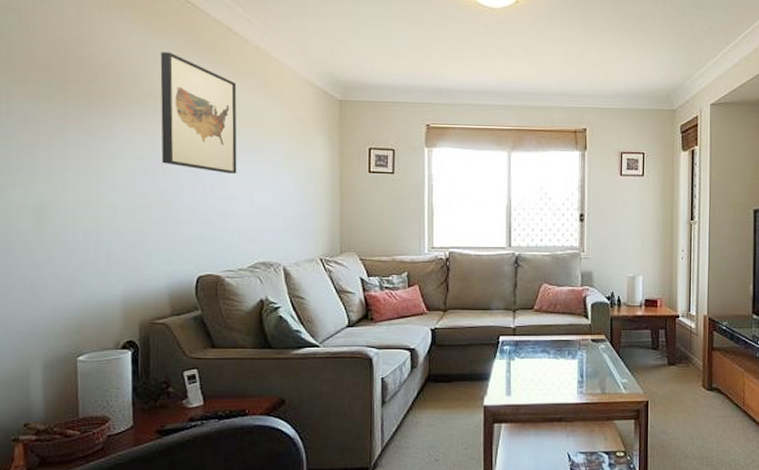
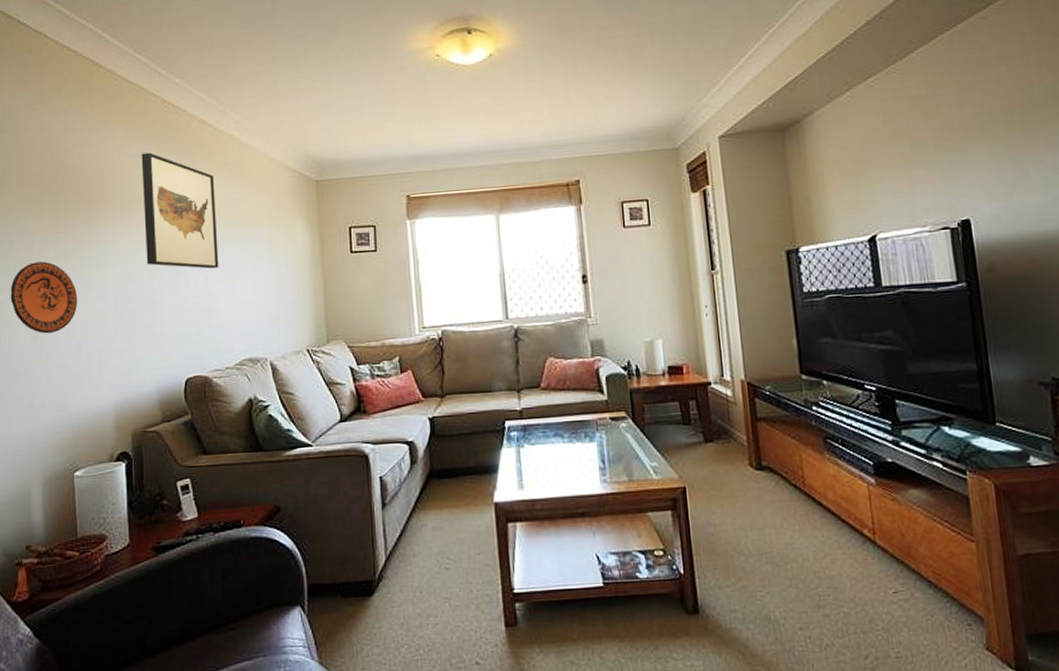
decorative plate: none [12,149,87,221] -> present [10,261,78,334]

